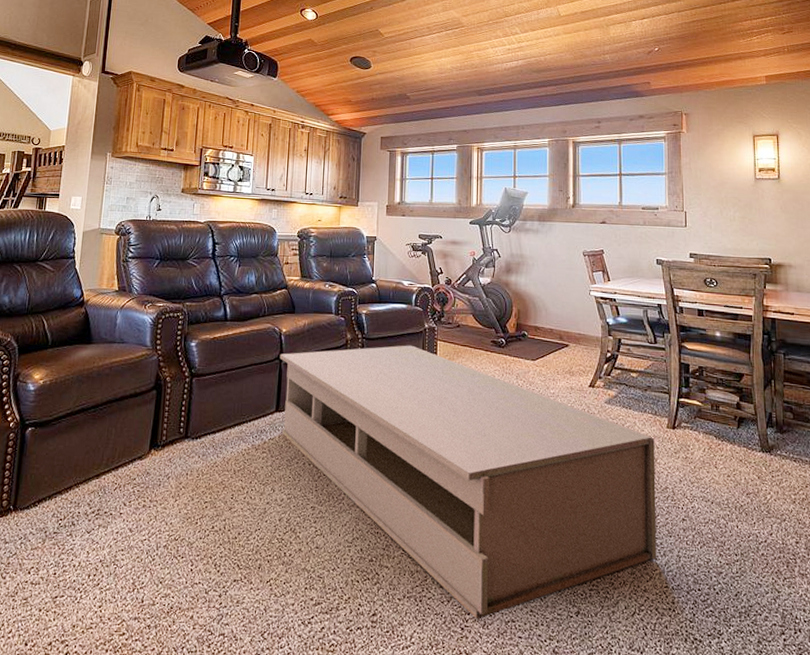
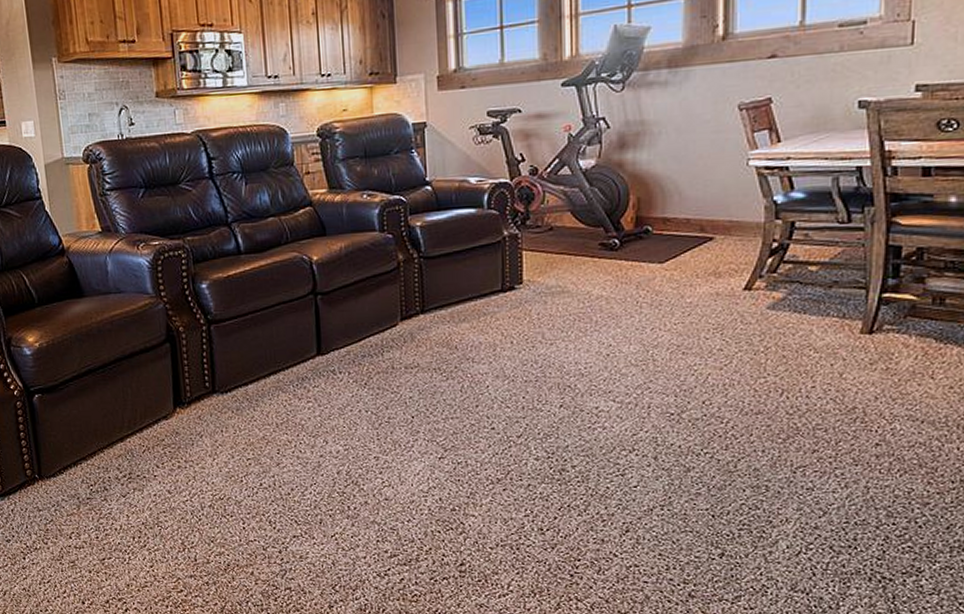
coffee table: present [279,345,657,620] -> none [313,260,840,566]

